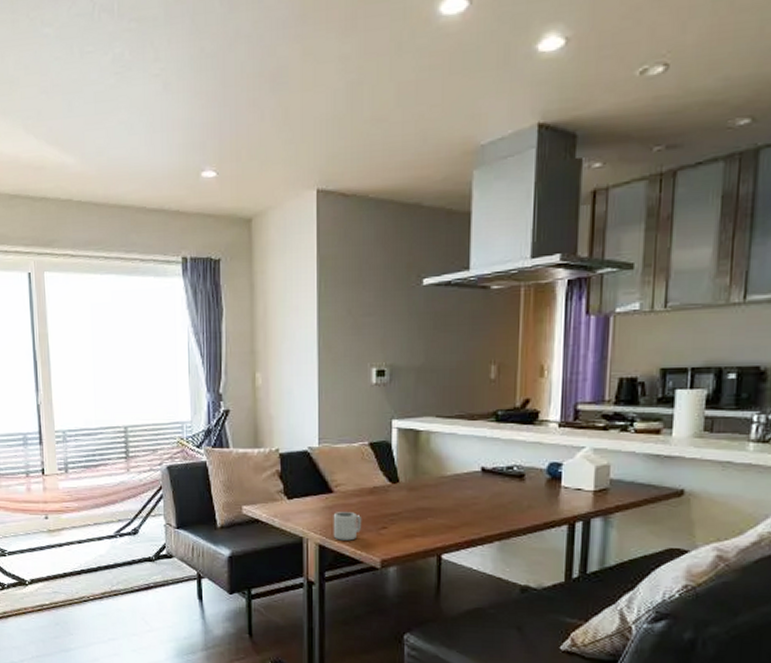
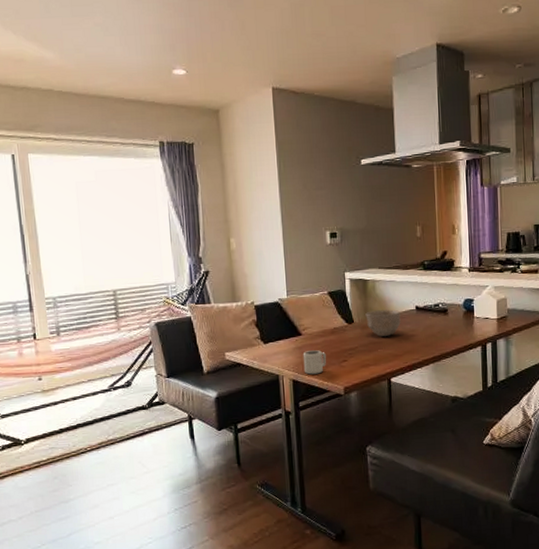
bowl: none [414,469,460,502] -> present [365,309,401,337]

